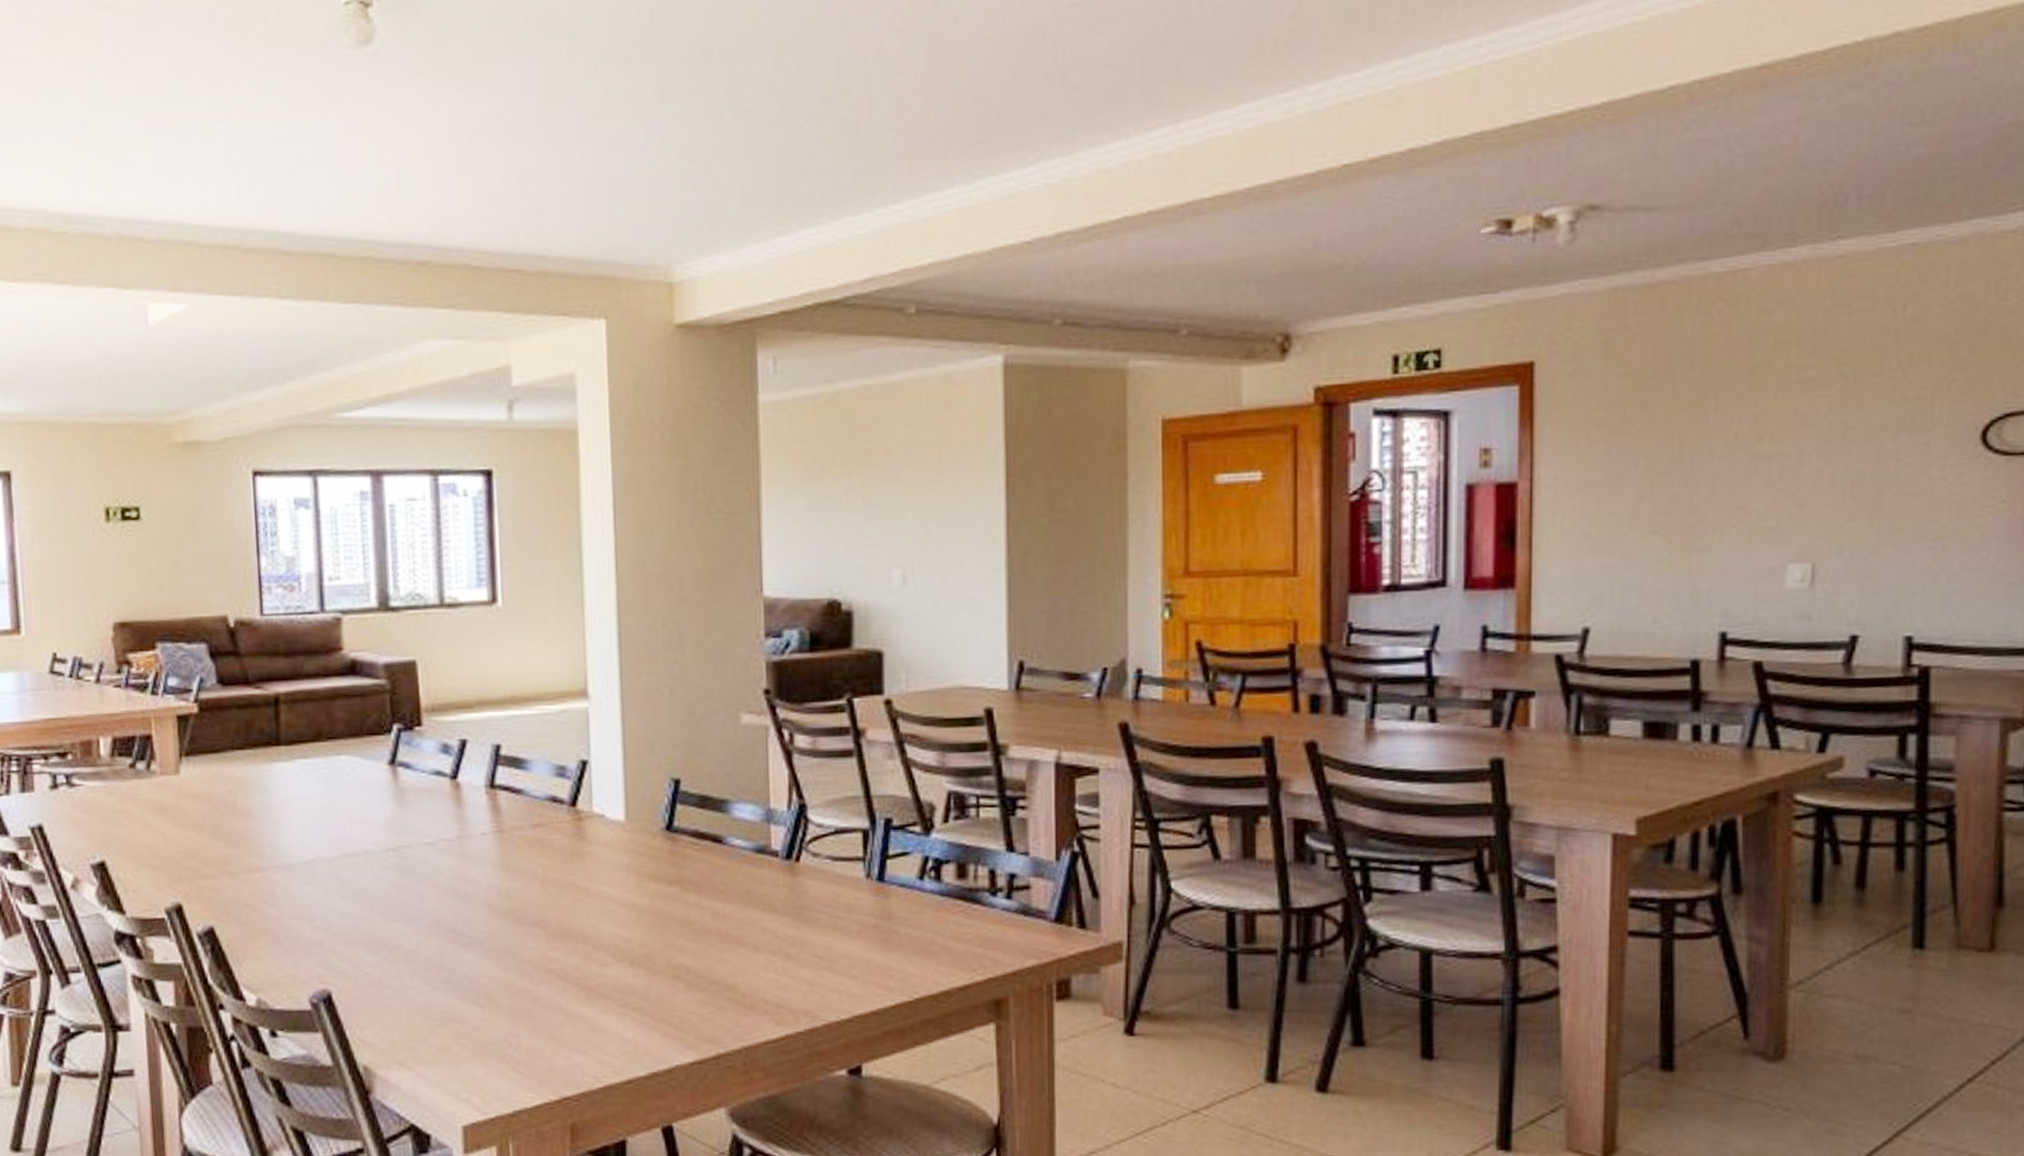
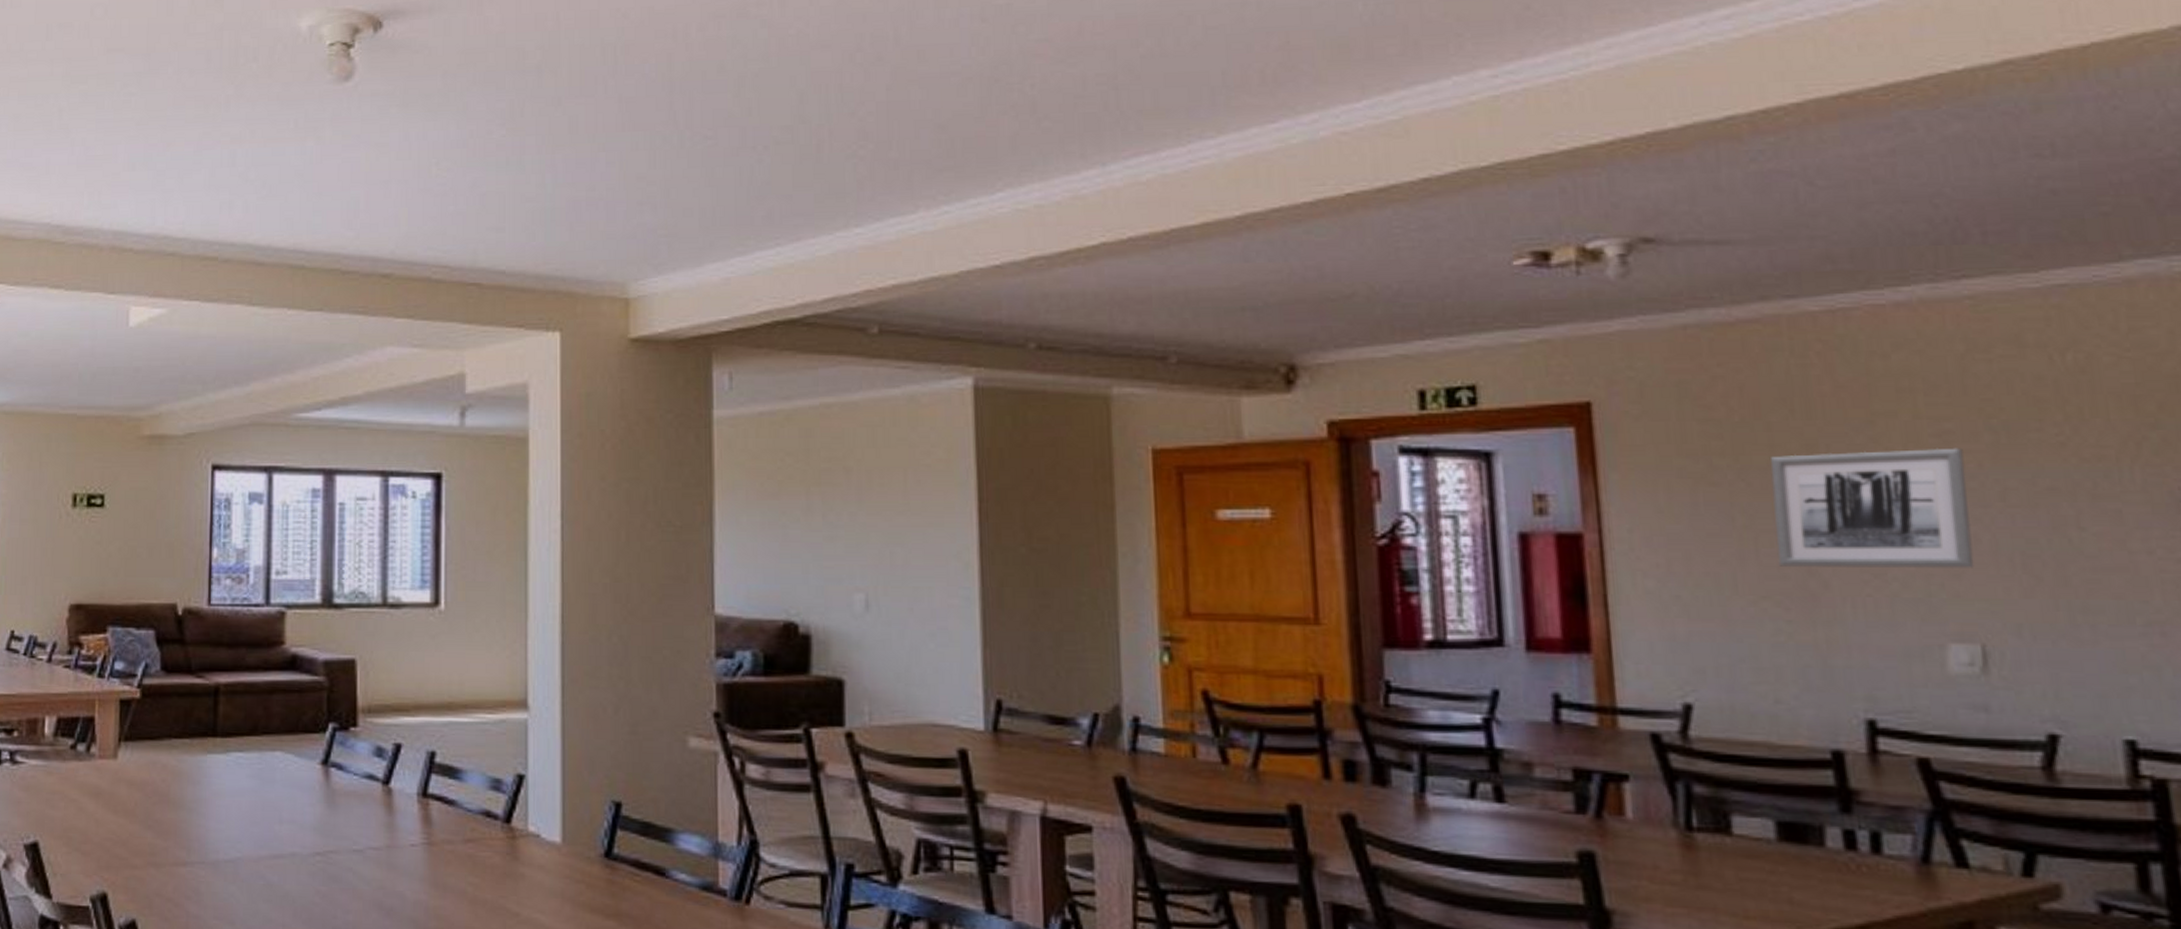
wall art: none [1668,393,1819,504] -> present [1769,447,1975,568]

